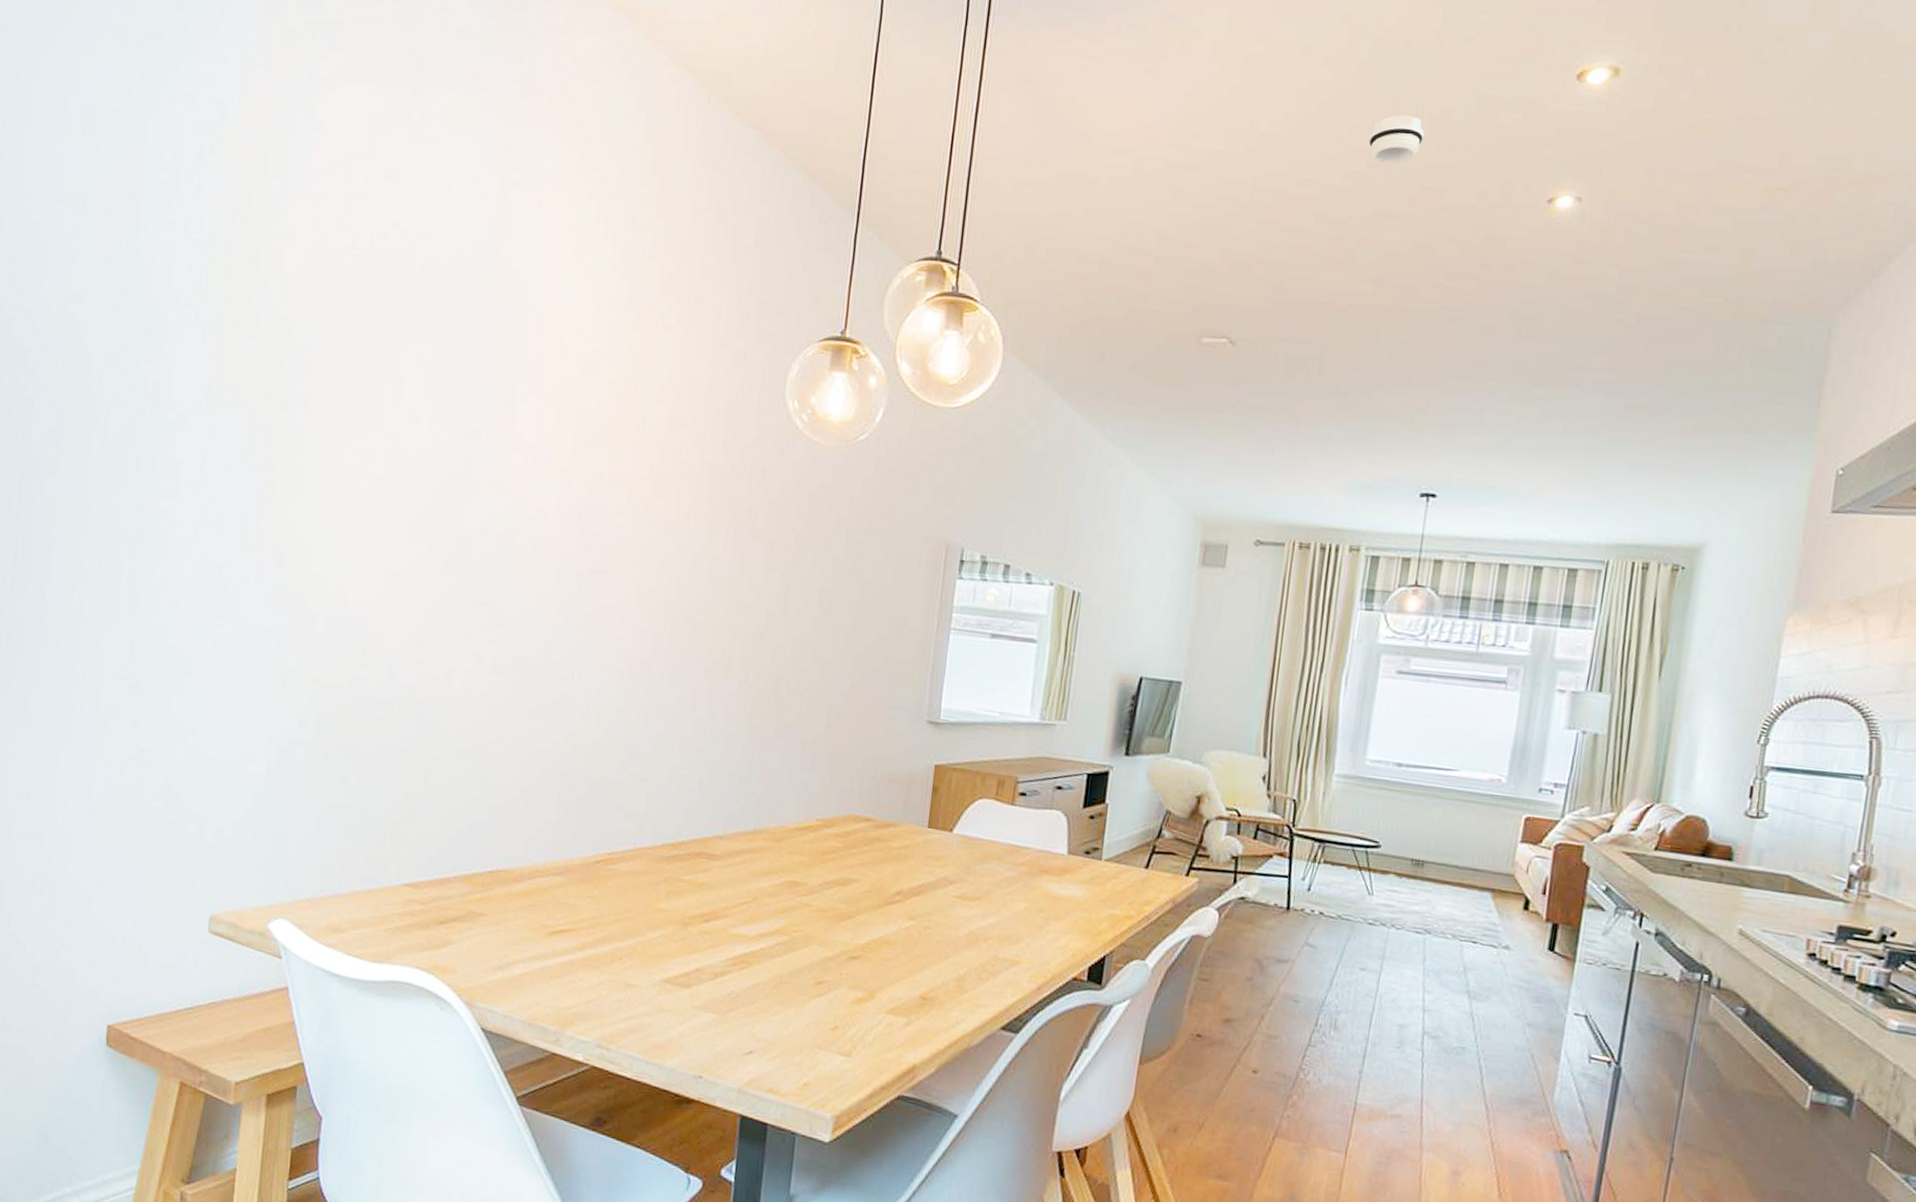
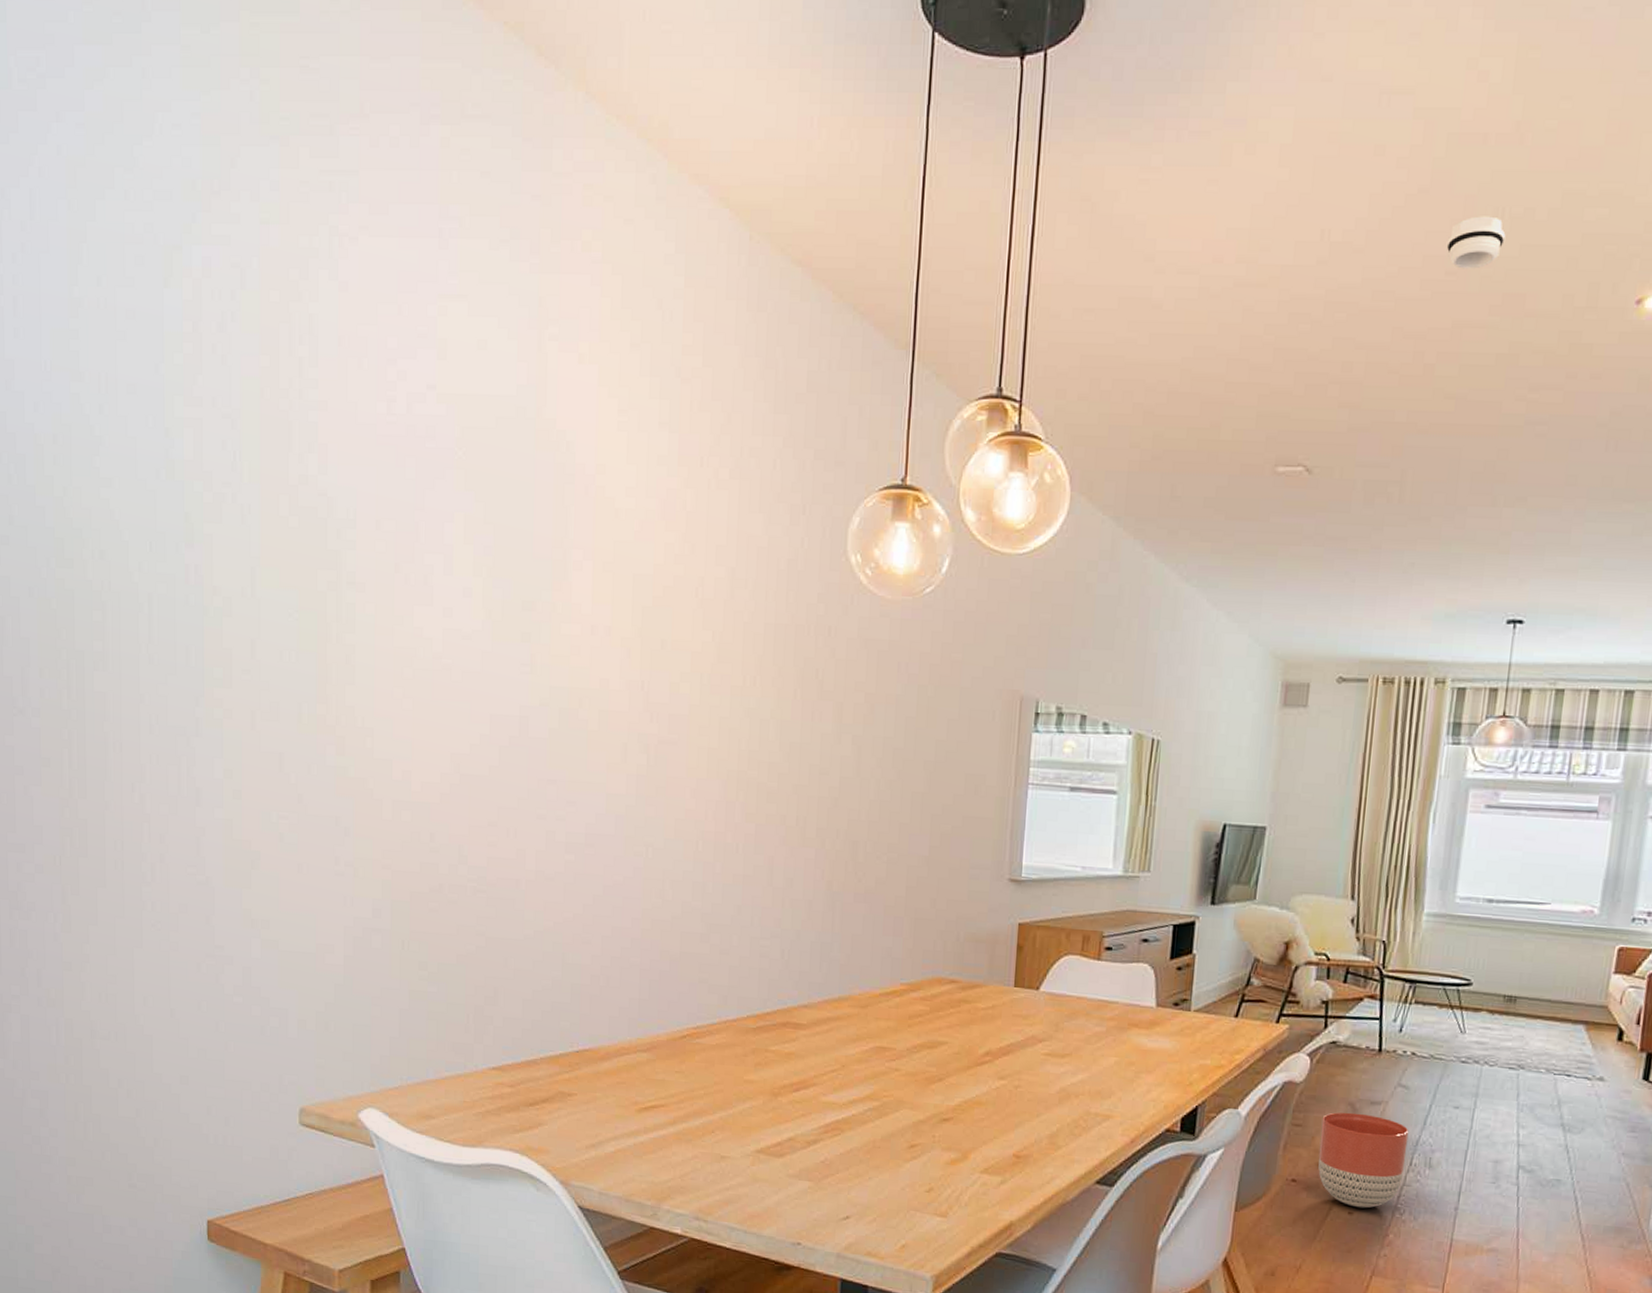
planter: none [1223,968,1315,1068] -> present [1318,1112,1409,1209]

